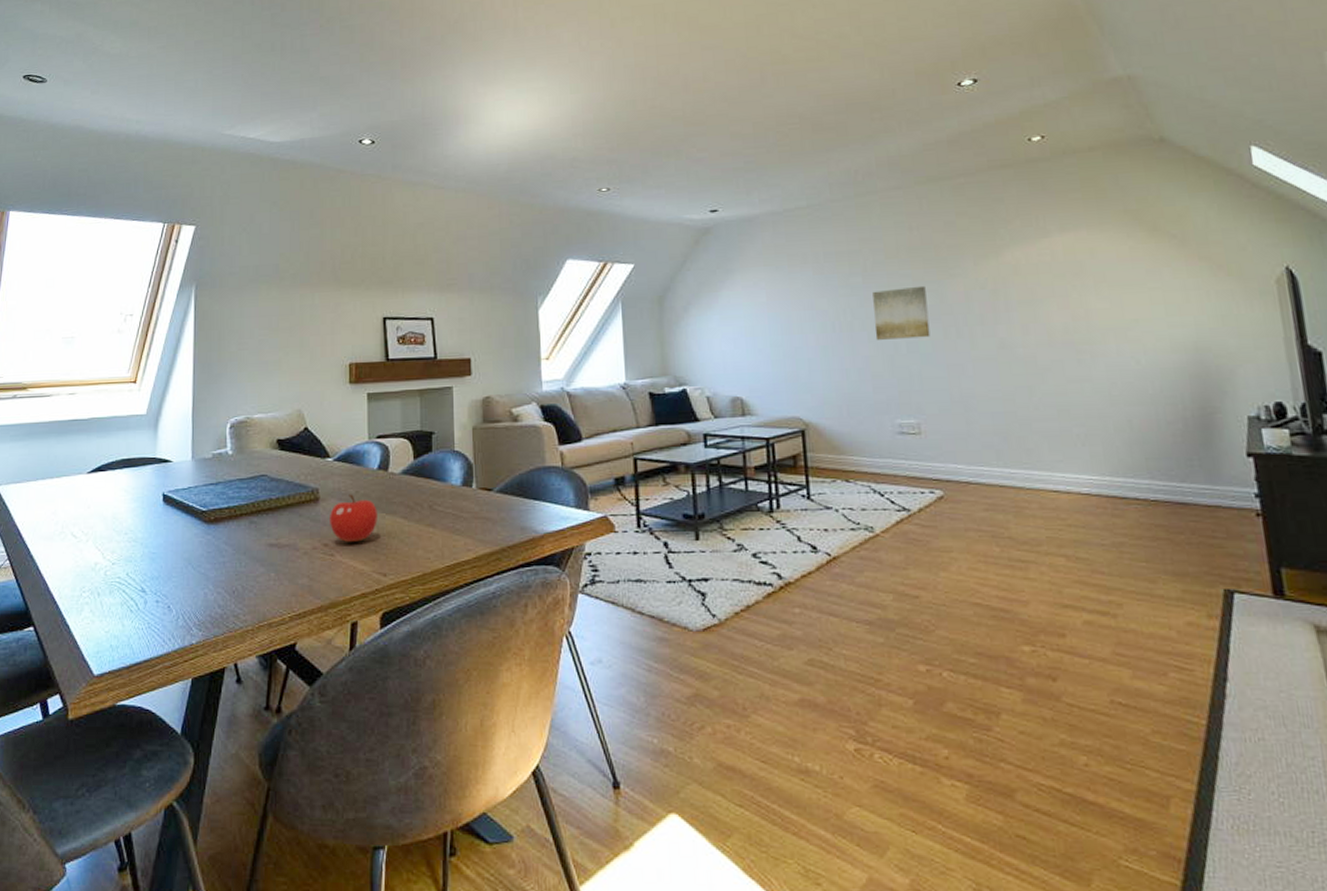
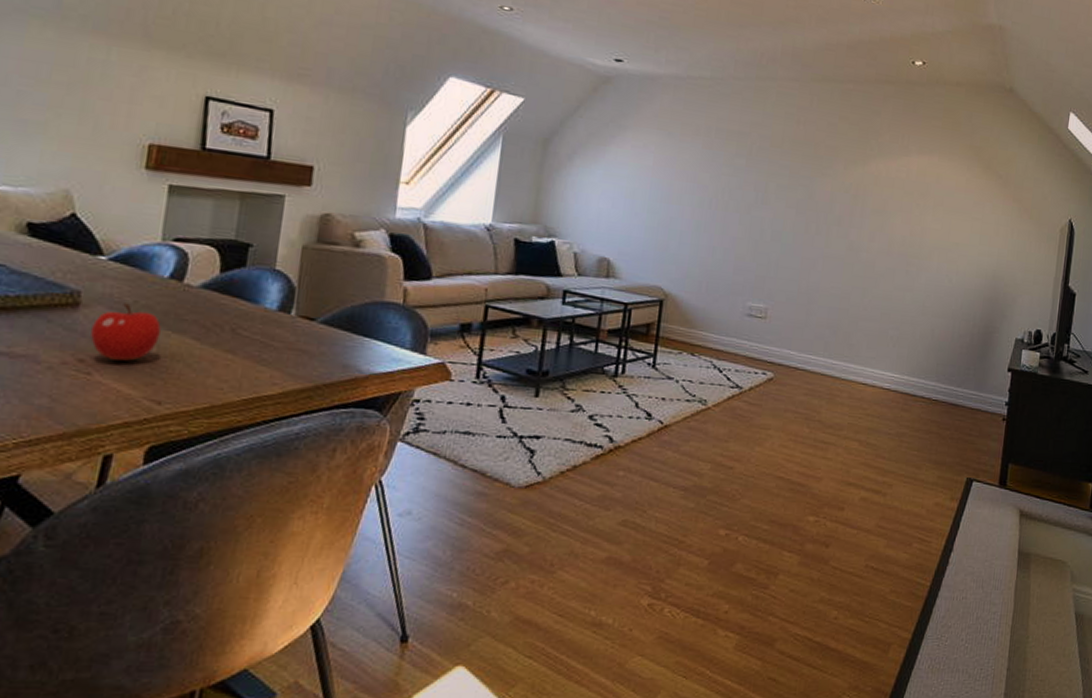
wall art: present [872,285,930,340] -> none [746,175,799,229]

